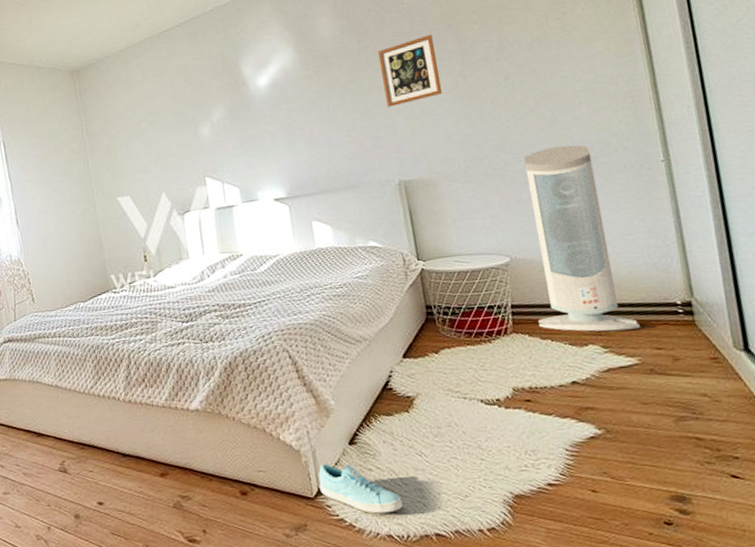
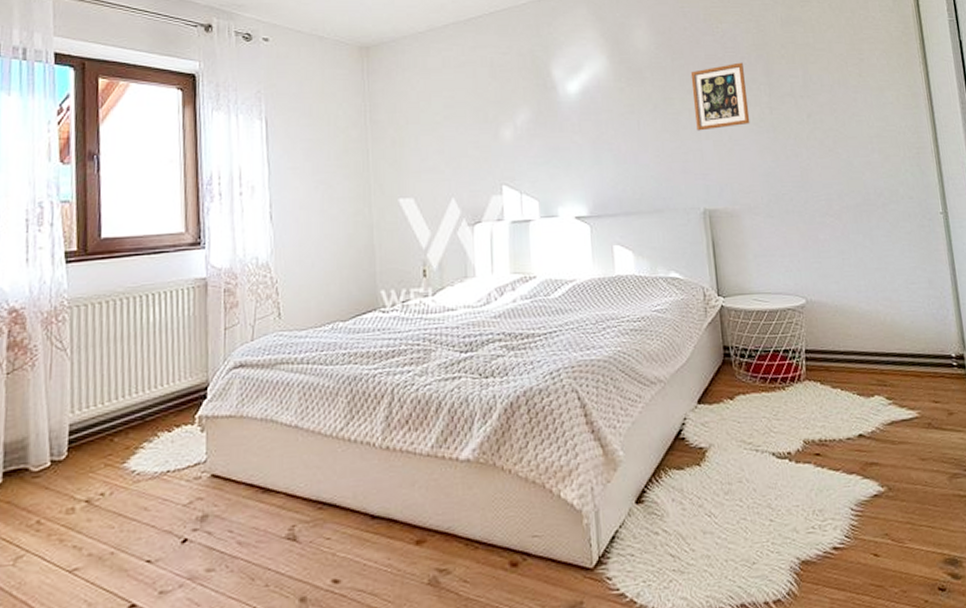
sneaker: present [318,464,403,514] -> none [600,526,689,586]
air purifier: present [523,145,640,332] -> none [821,189,920,382]

